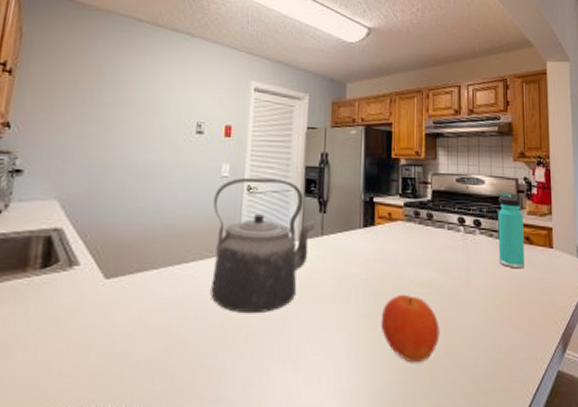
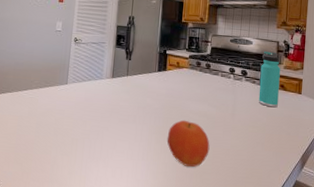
kettle: present [210,177,316,314] -> none [47,32,123,127]

